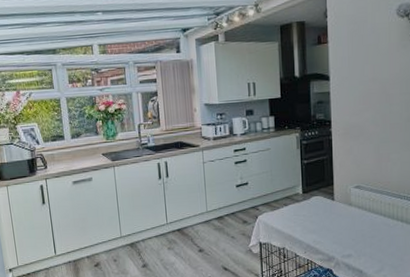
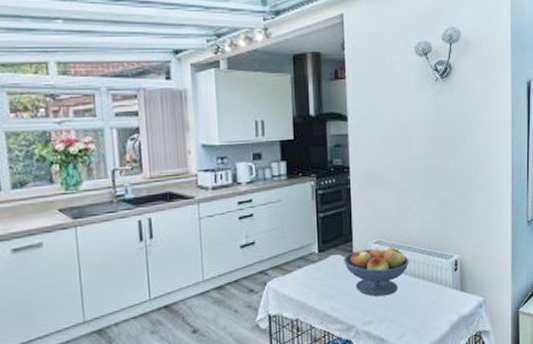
fruit bowl: none [325,191,388,234] -> present [344,247,409,297]

